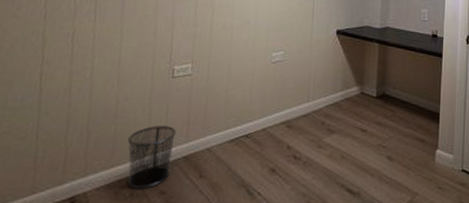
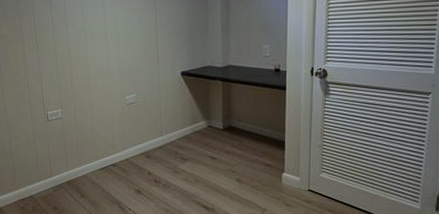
waste bin: present [127,126,176,189] -> none [22,159,58,205]

